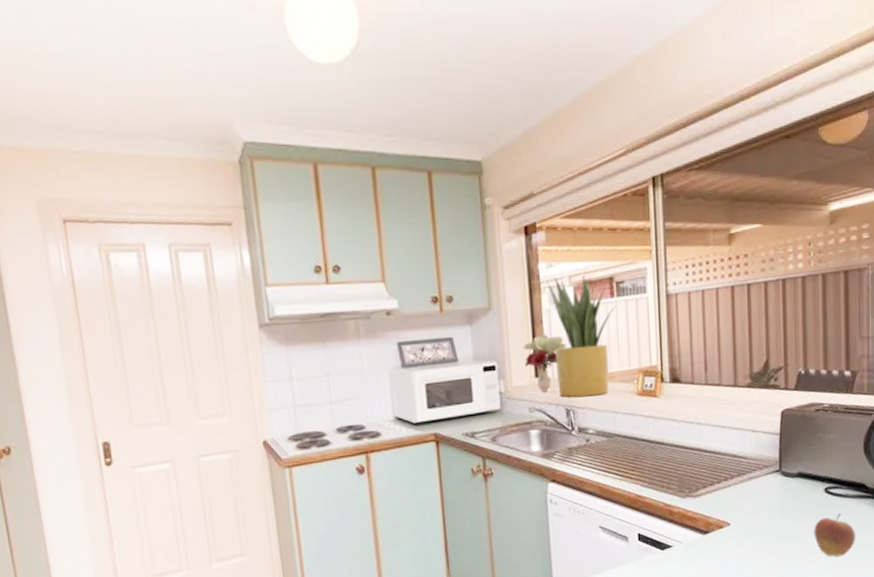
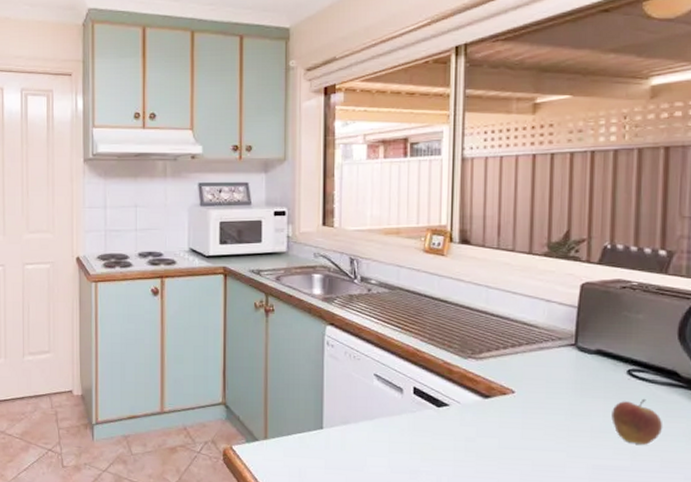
flower bouquet: present [522,334,568,393] -> none [313,186,357,240]
planter: present [547,275,615,398] -> none [342,135,408,249]

